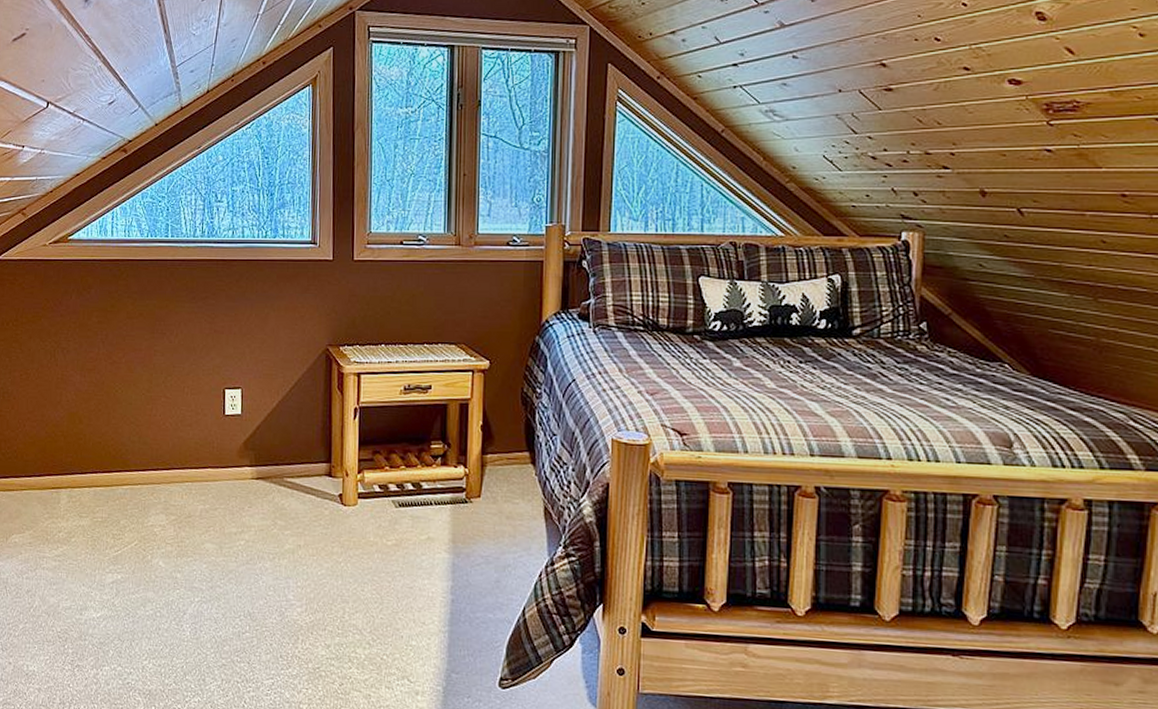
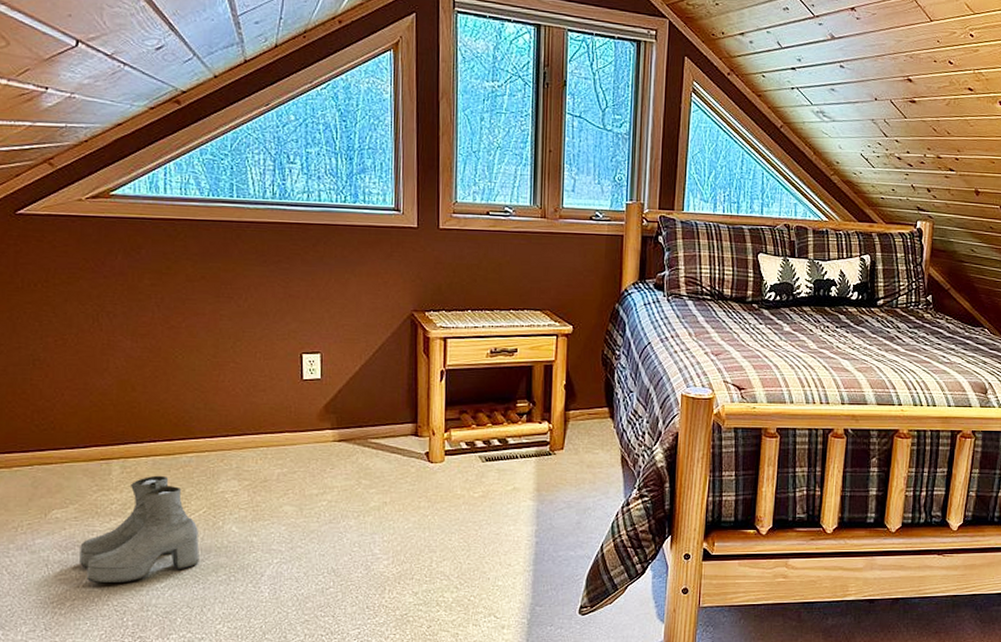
boots: none [32,506,131,610] -> present [80,475,199,584]

